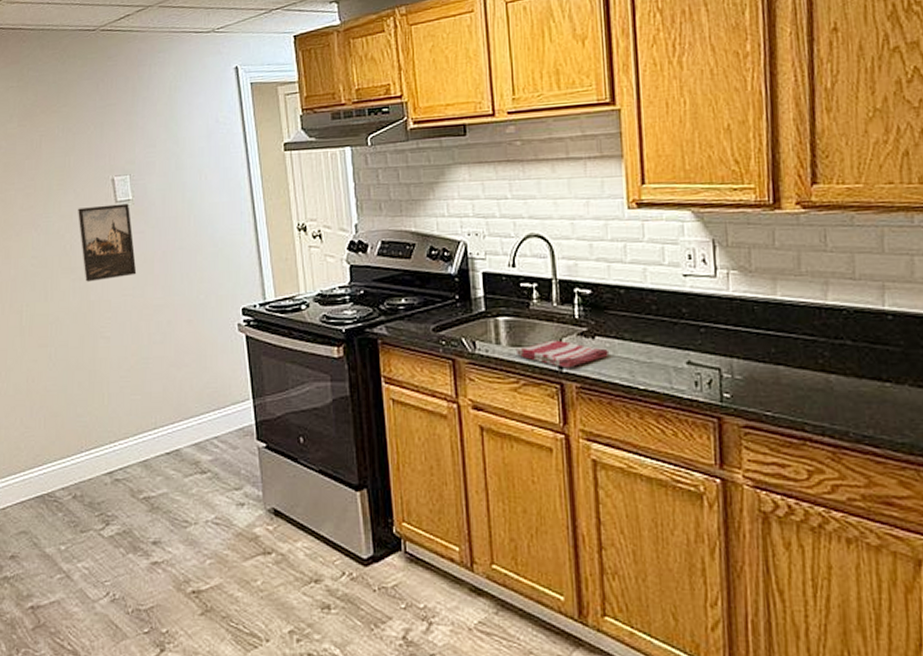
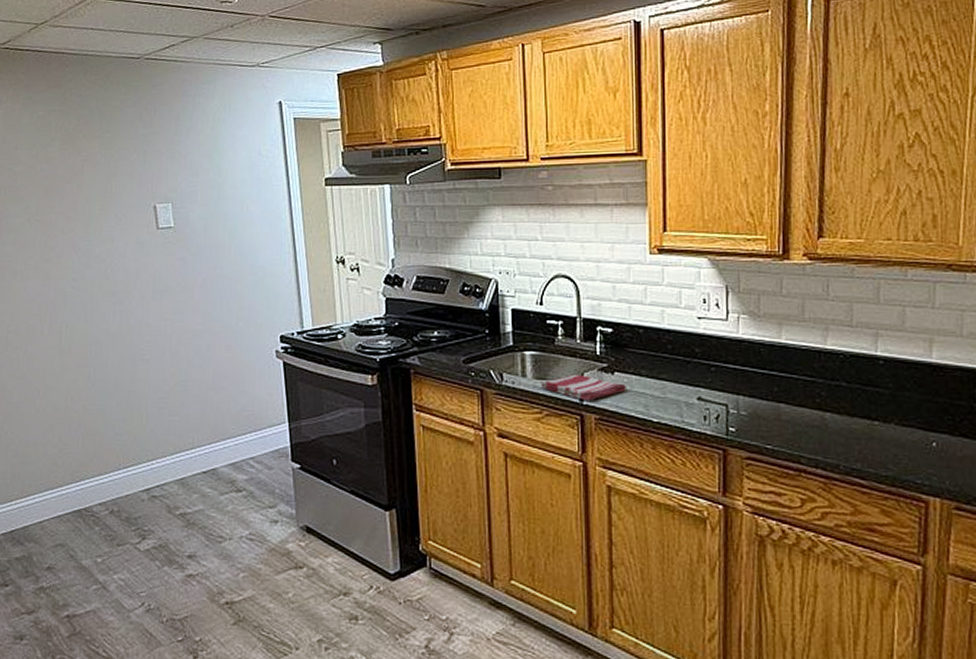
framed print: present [78,203,137,282] -> none [119,231,177,305]

